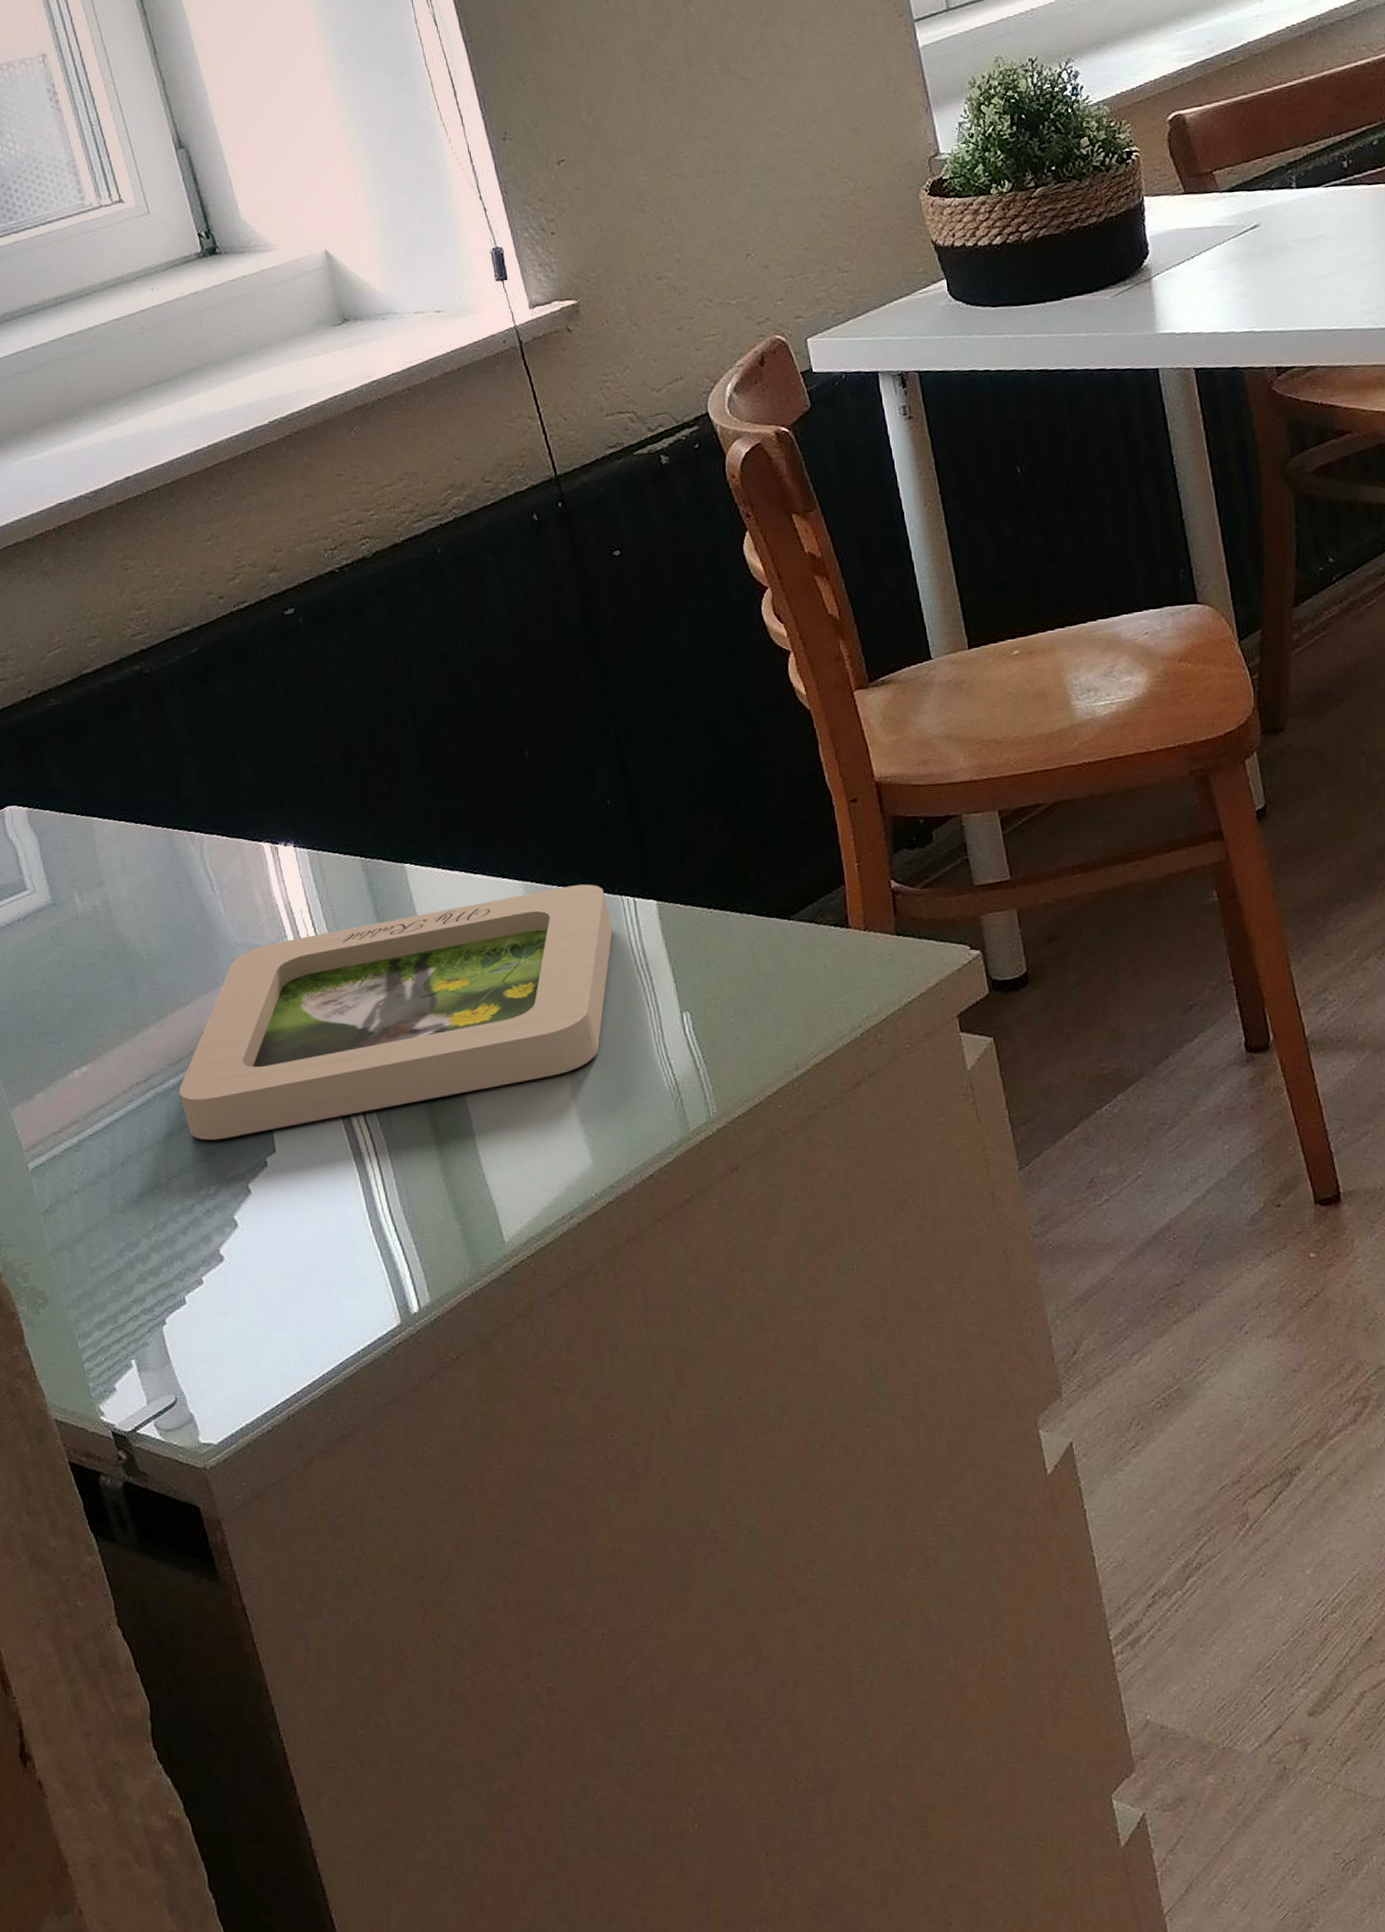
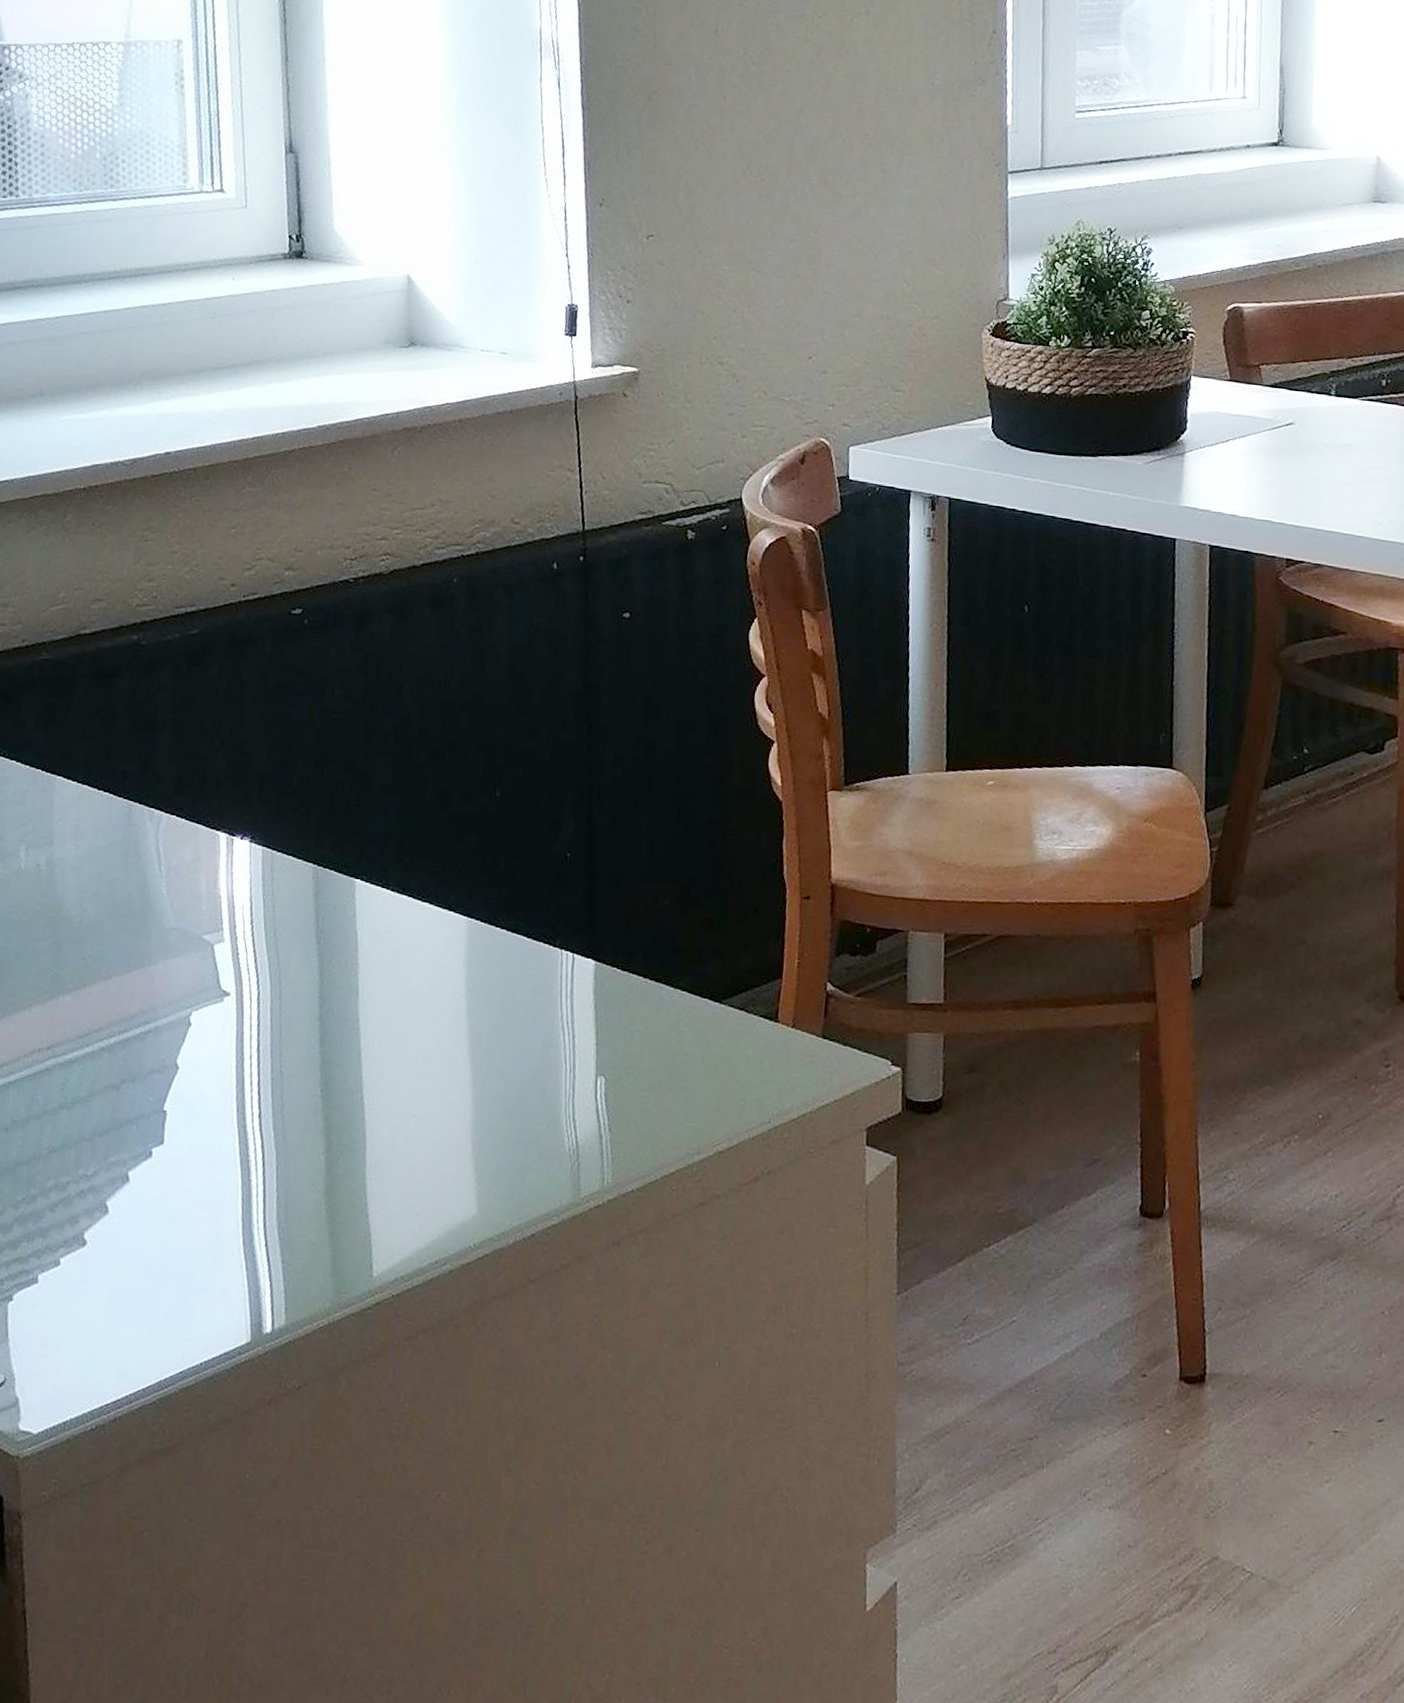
picture frame: present [179,884,613,1141] -> none [79,930,547,1122]

